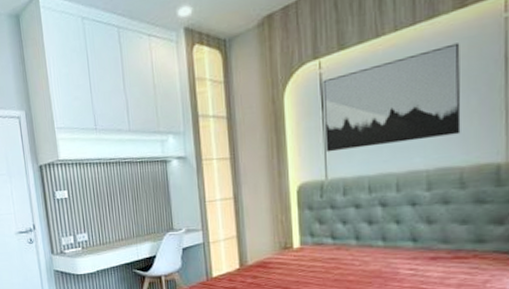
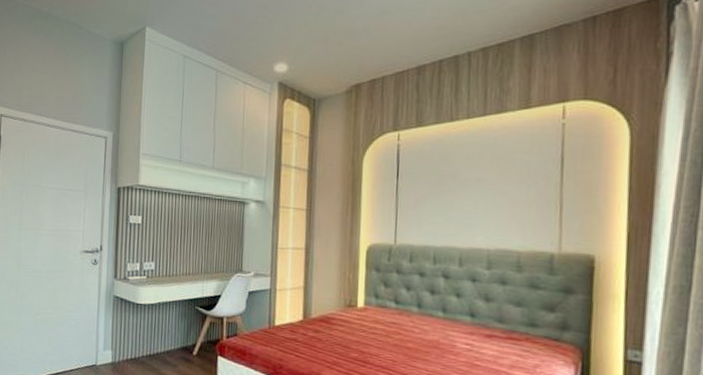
wall art: present [323,42,461,153] -> none [397,138,523,221]

